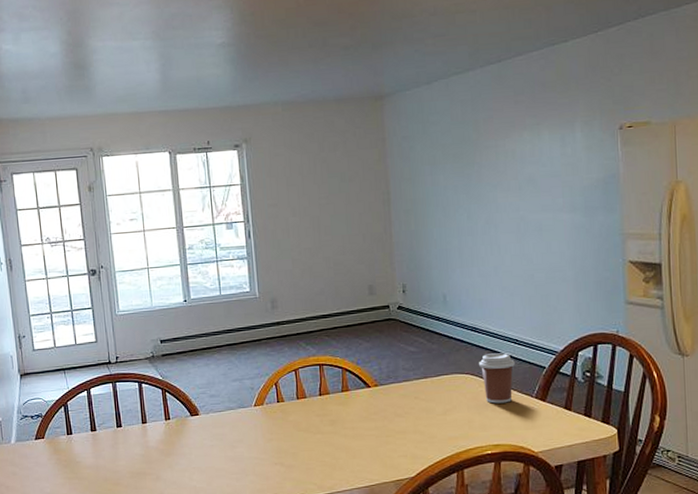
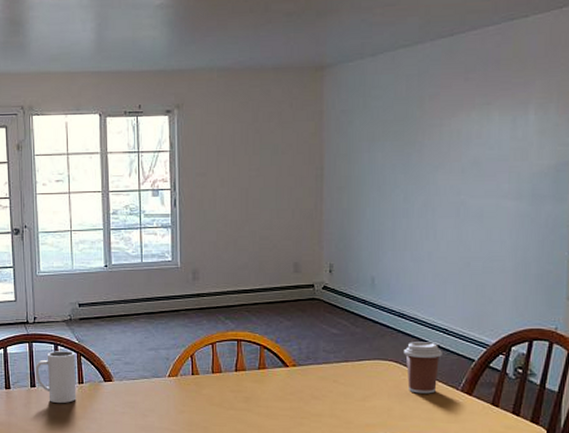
mug: none [120,388,164,441] -> present [35,351,76,403]

